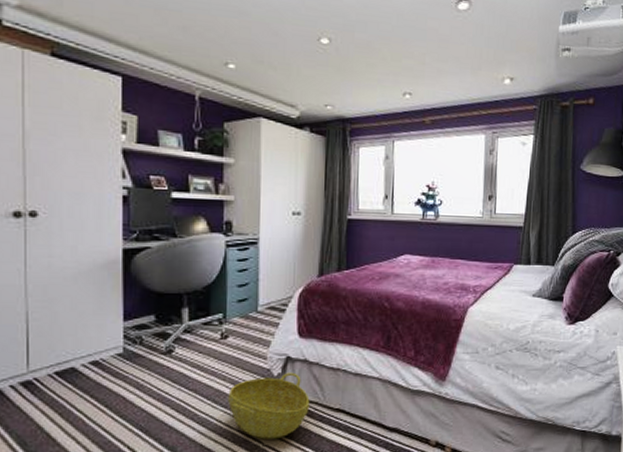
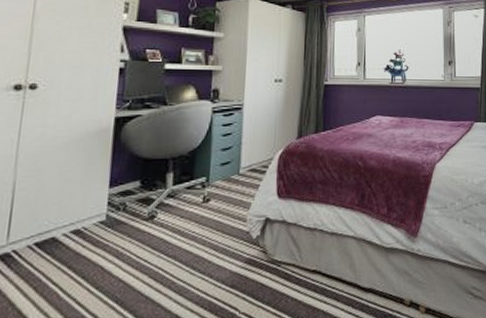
basket: present [228,372,310,439] -> none [206,234,287,307]

